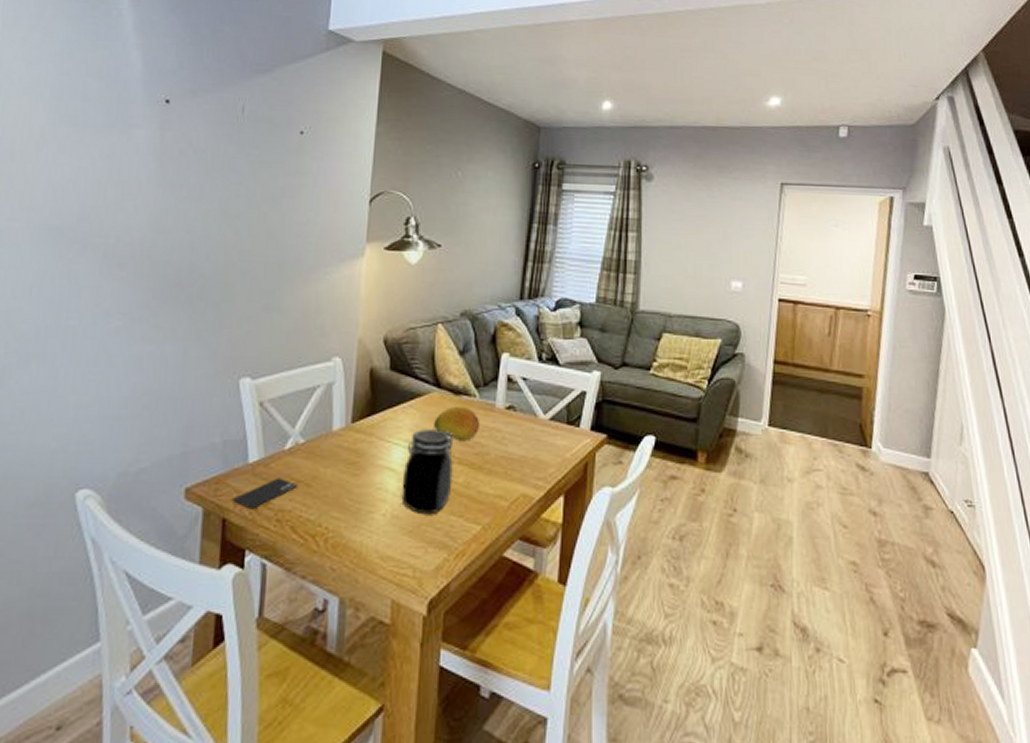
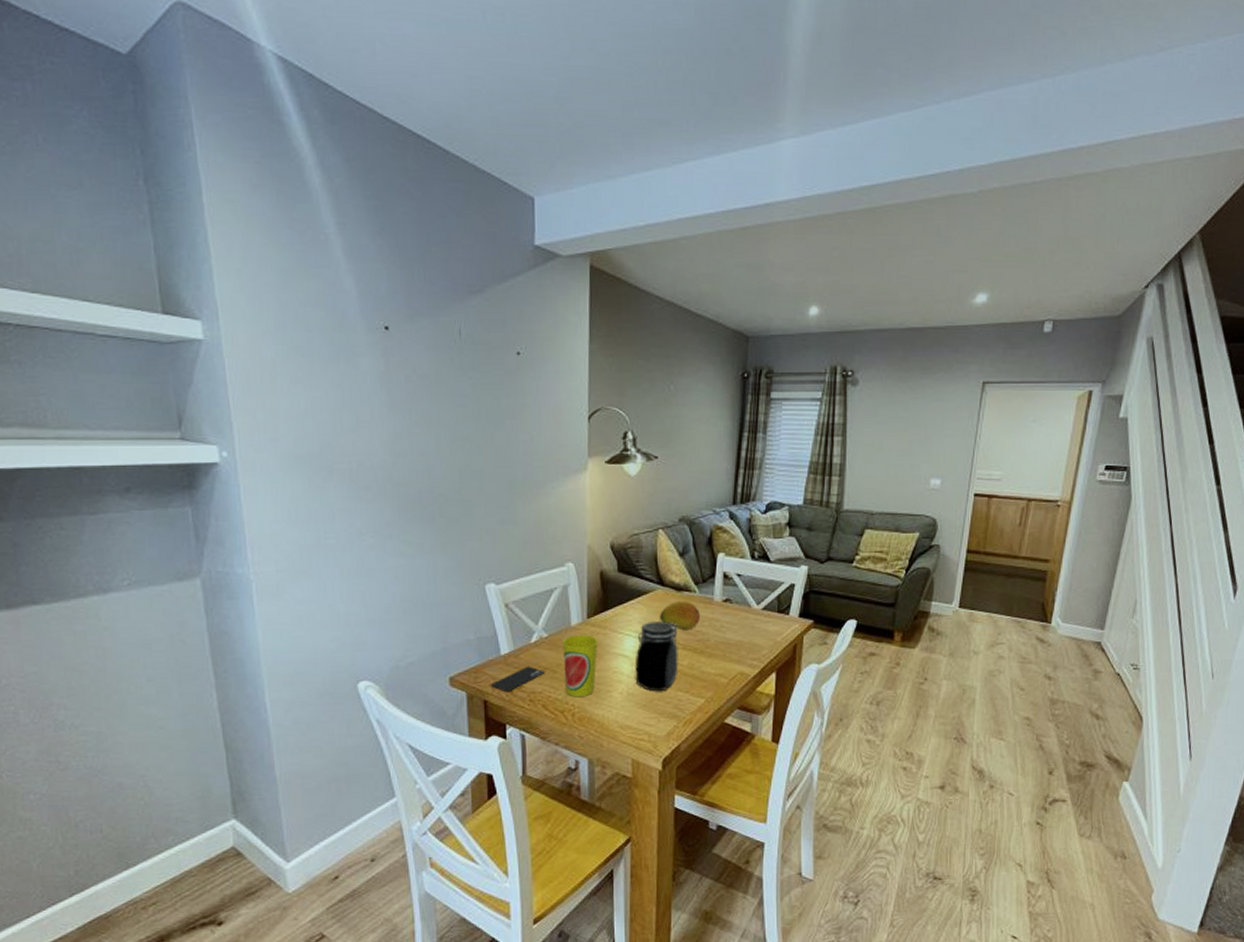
cup: none [319,442,361,519] -> present [563,635,598,698]

